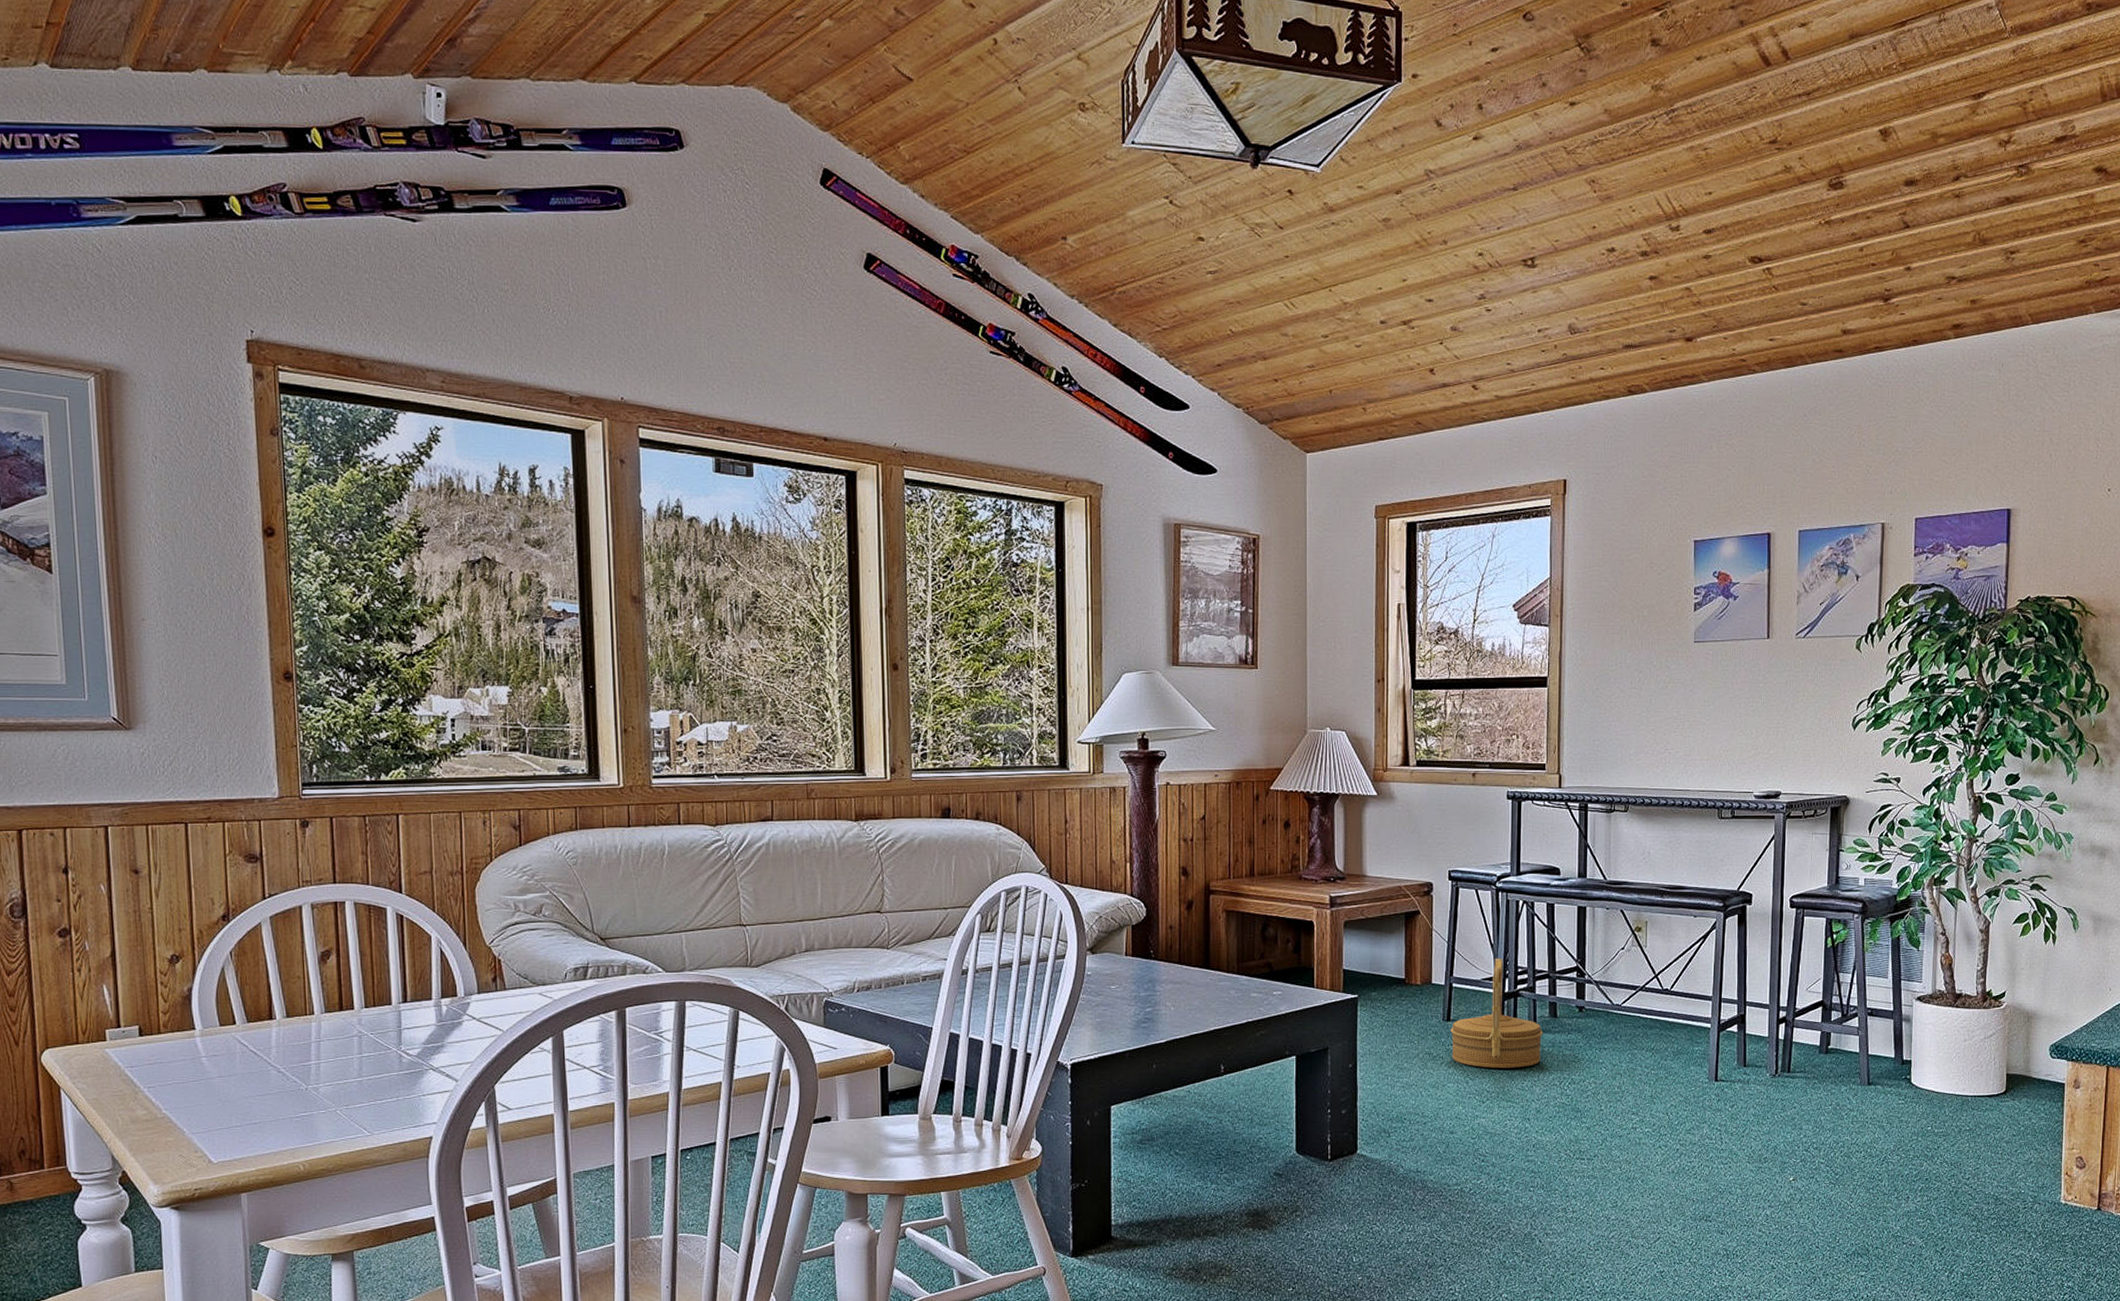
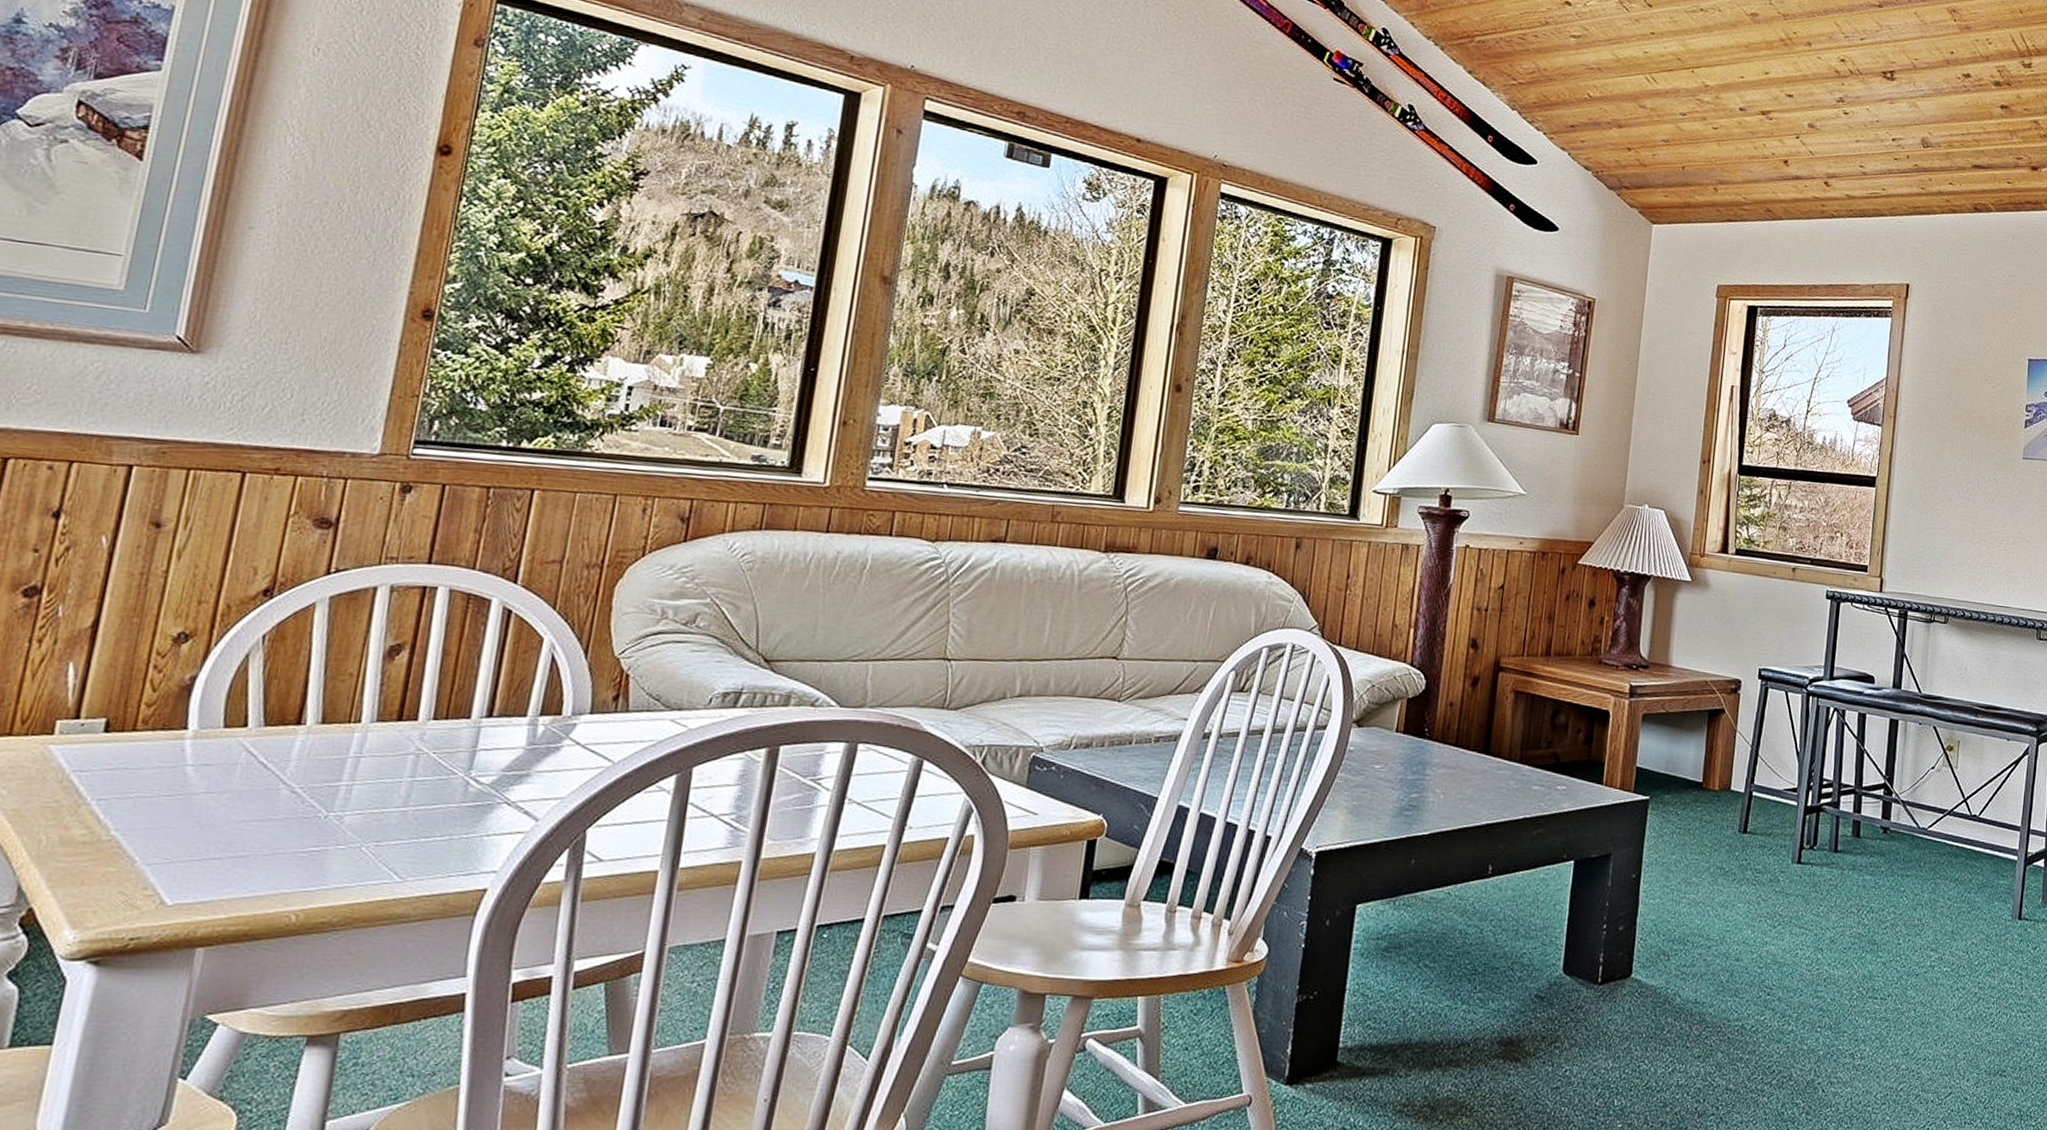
basket: present [1450,959,1543,1069] -> none [1745,768,1845,891]

